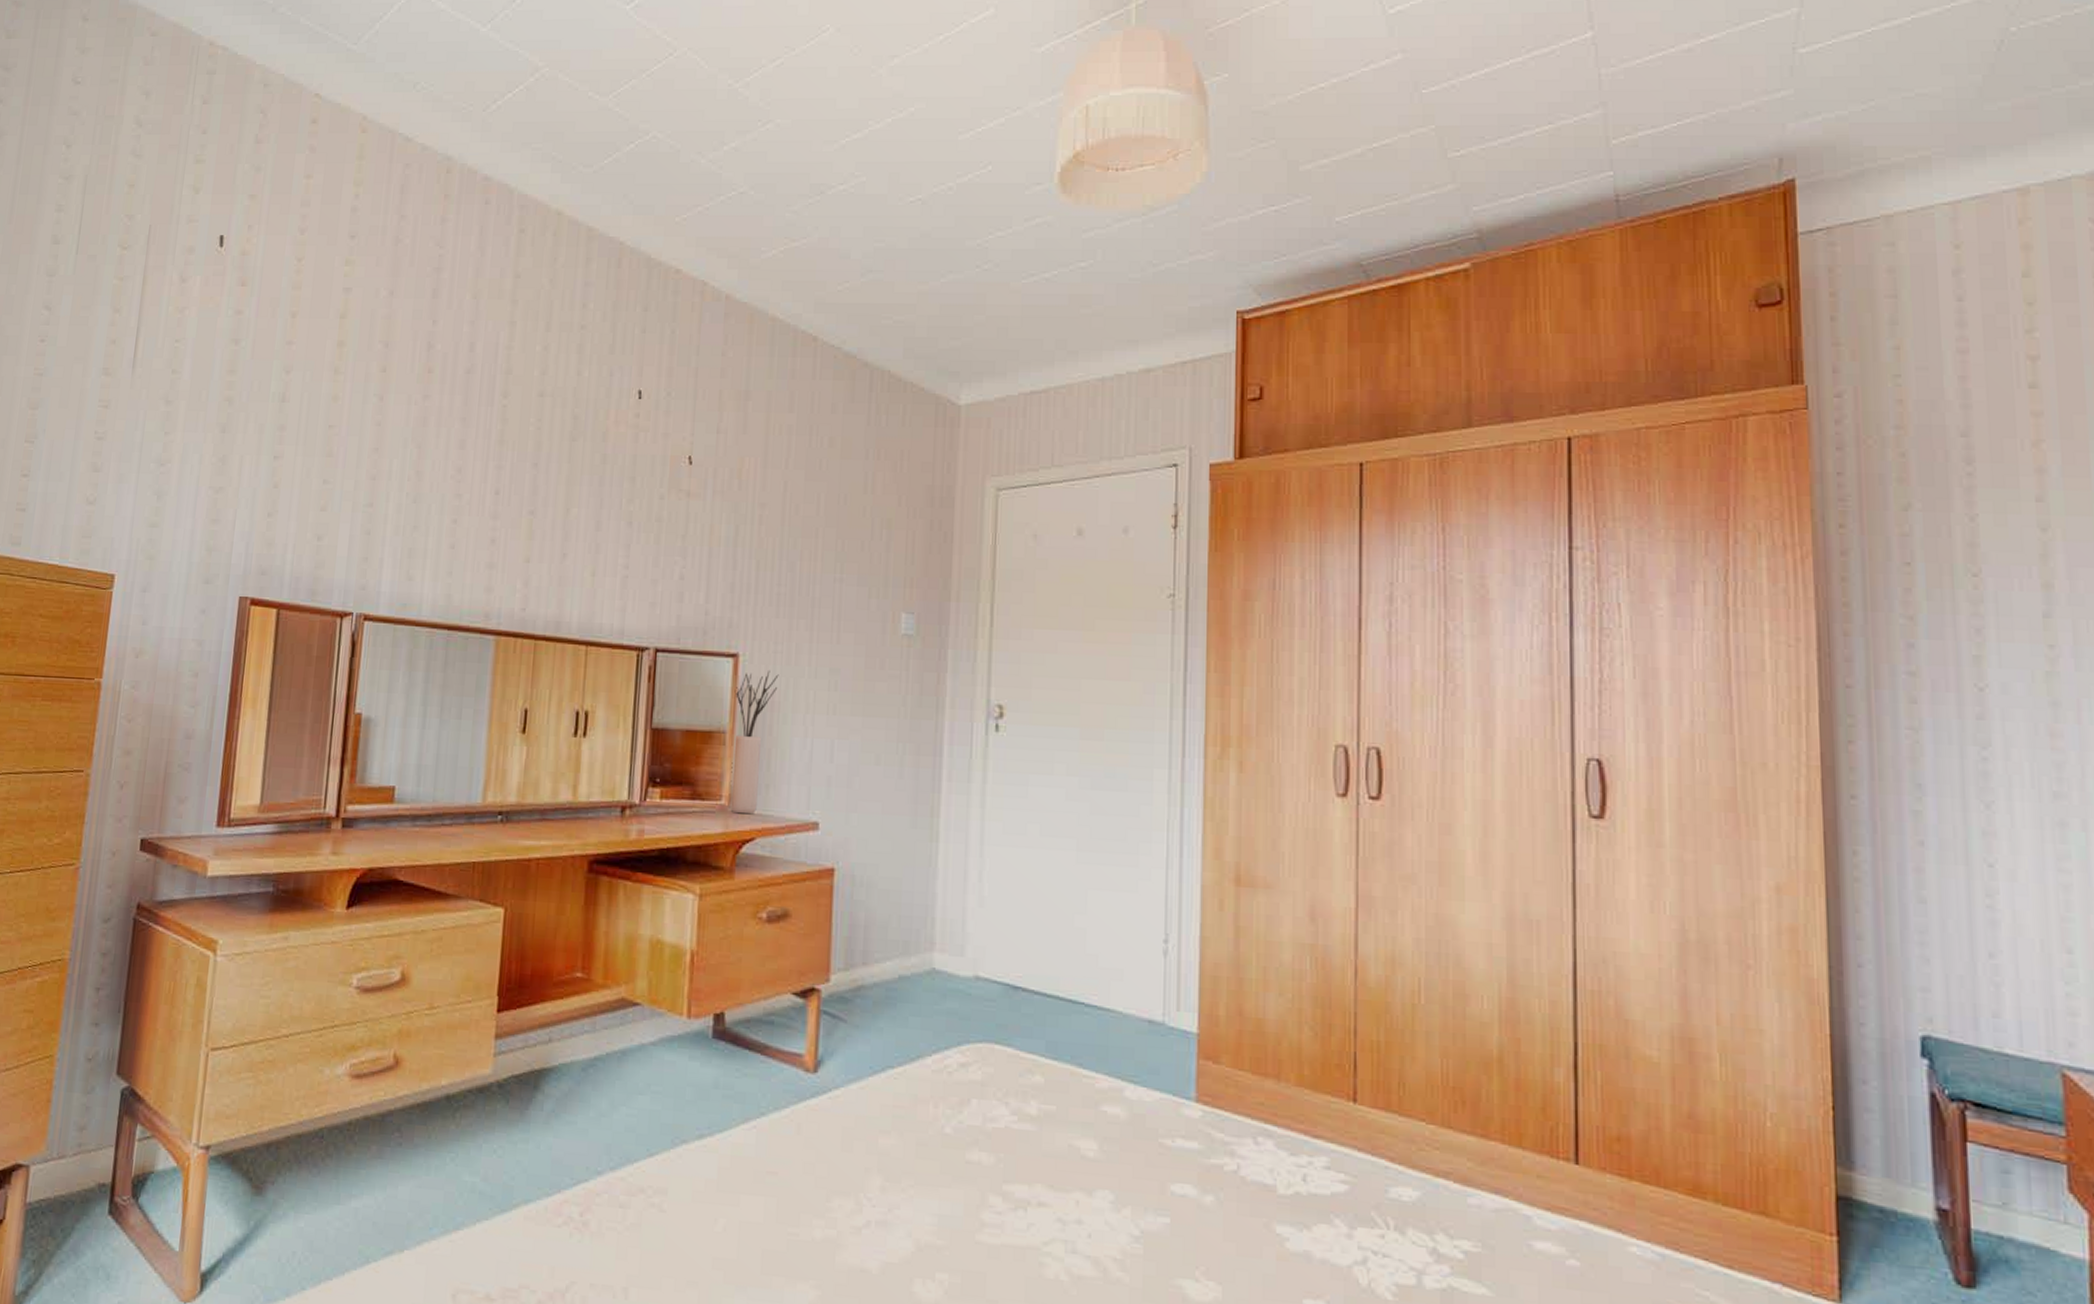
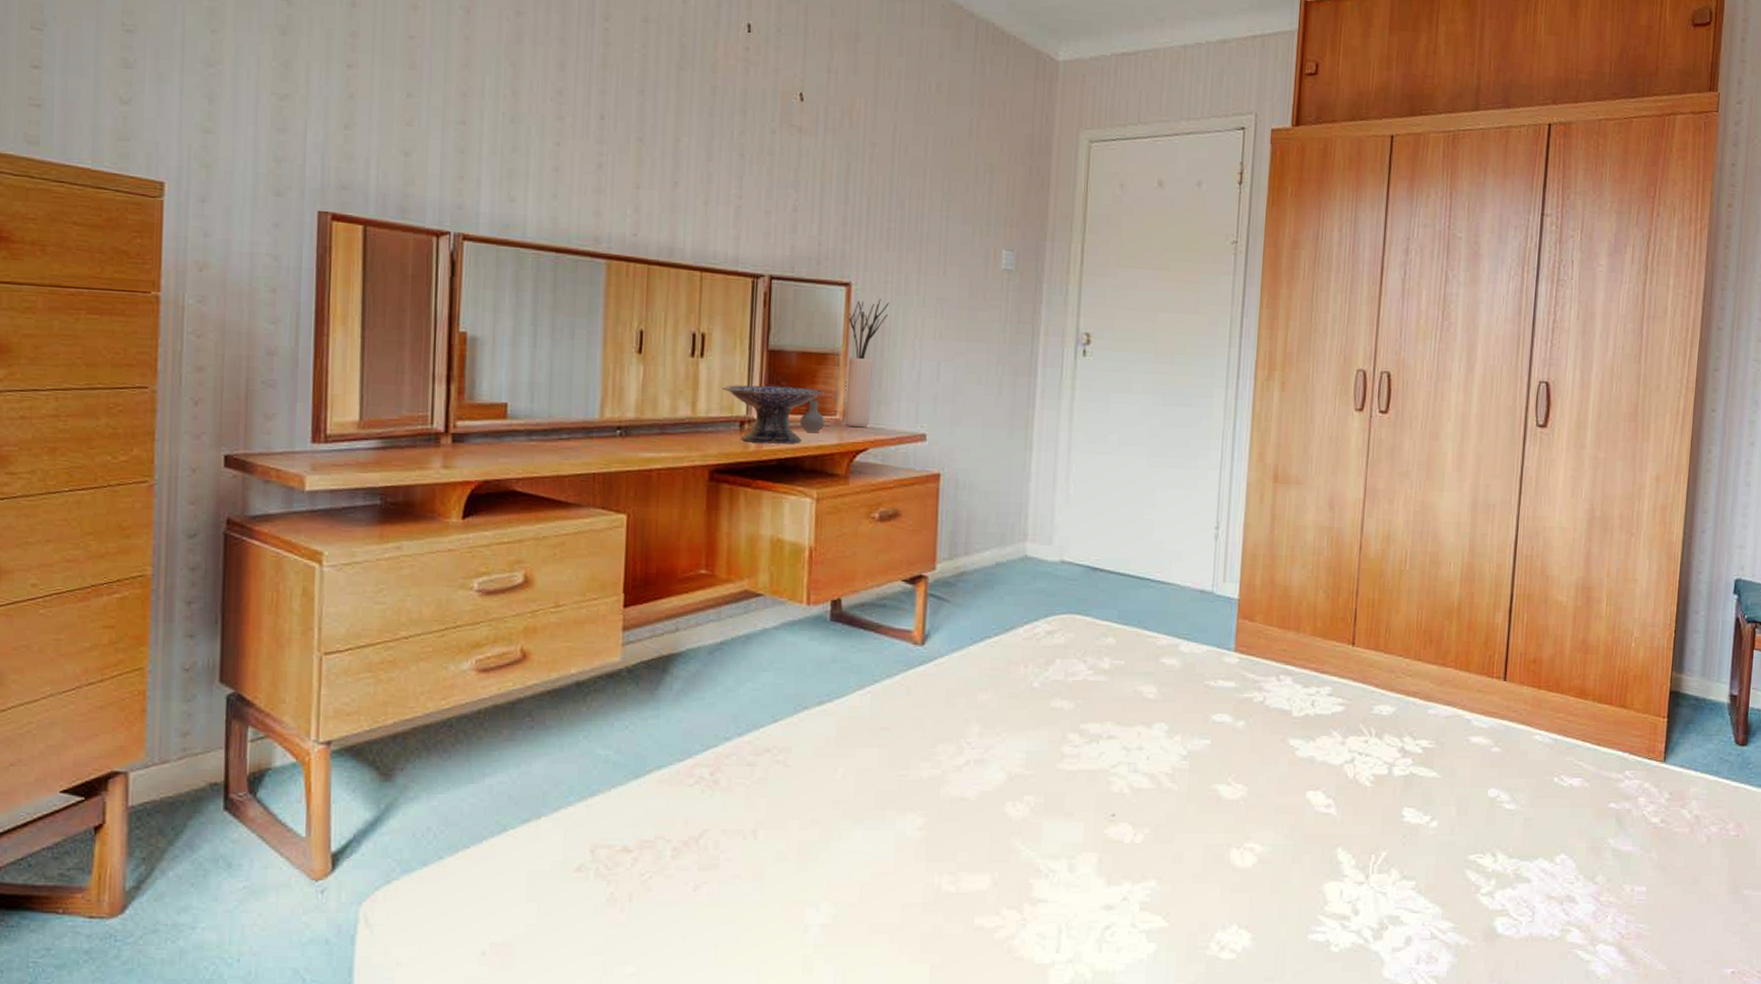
decorative bowl: none [604,766,711,832] -> present [723,385,826,444]
perfume bottle: none [683,780,710,821] -> present [800,397,825,433]

